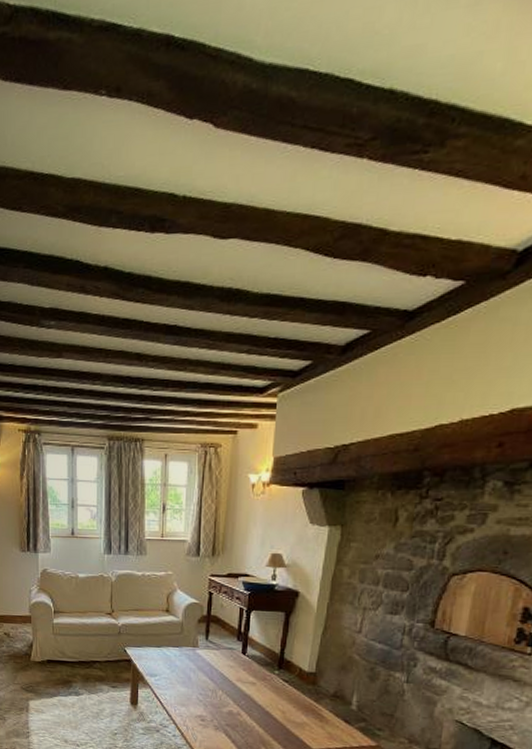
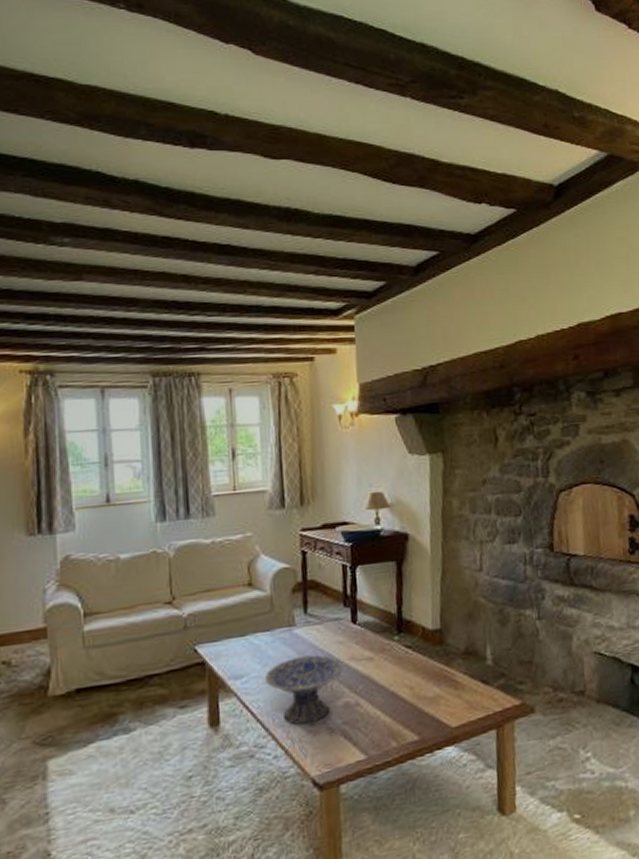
decorative bowl: none [171,670,231,720] -> present [264,655,343,725]

